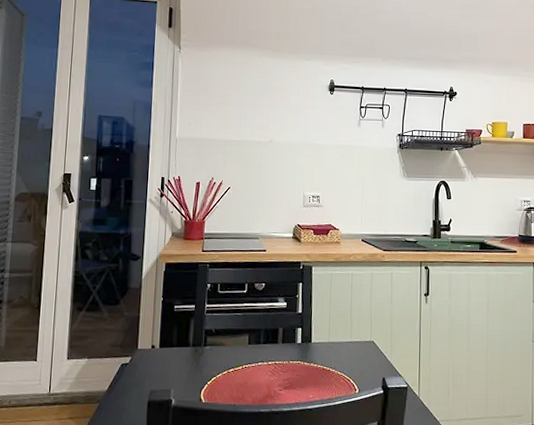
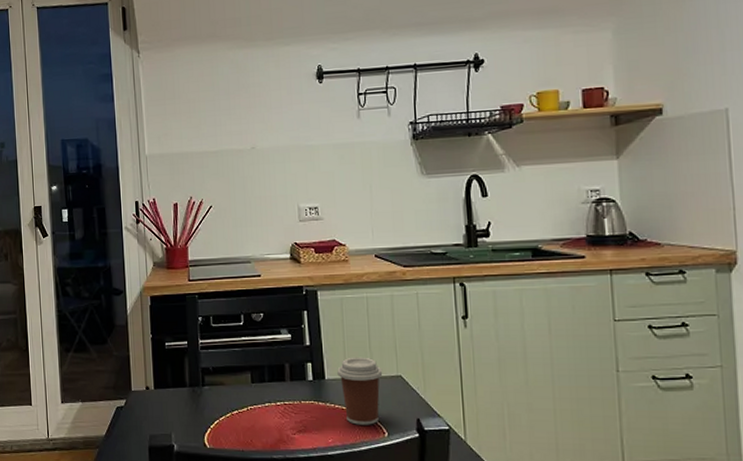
coffee cup: none [322,324,359,383] -> present [337,357,383,425]

